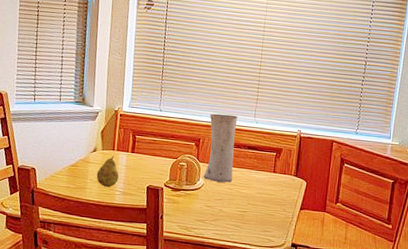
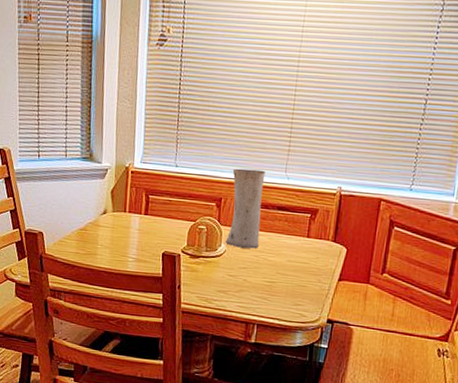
fruit: present [96,156,119,188] -> none [107,218,132,254]

